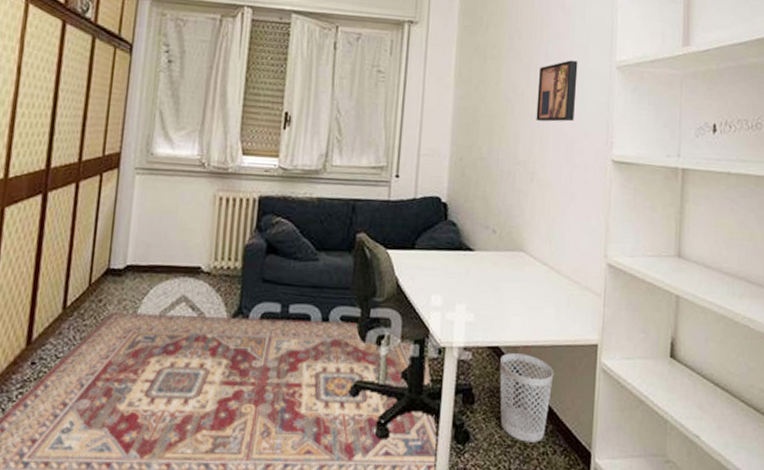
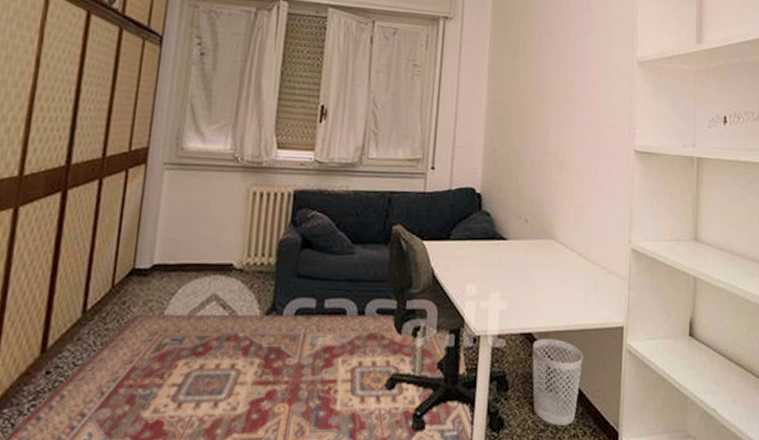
wall art: present [536,60,578,122] -> none [564,56,603,114]

